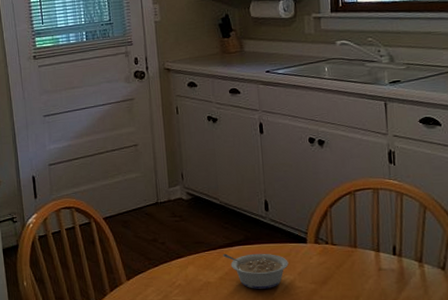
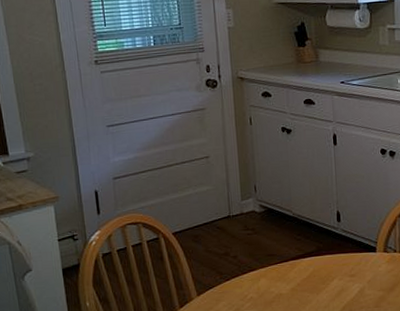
legume: present [223,253,289,289] -> none [295,263,359,299]

